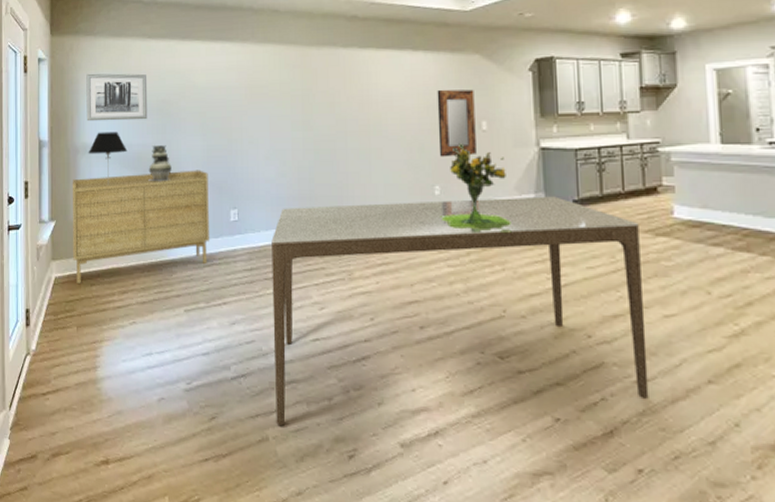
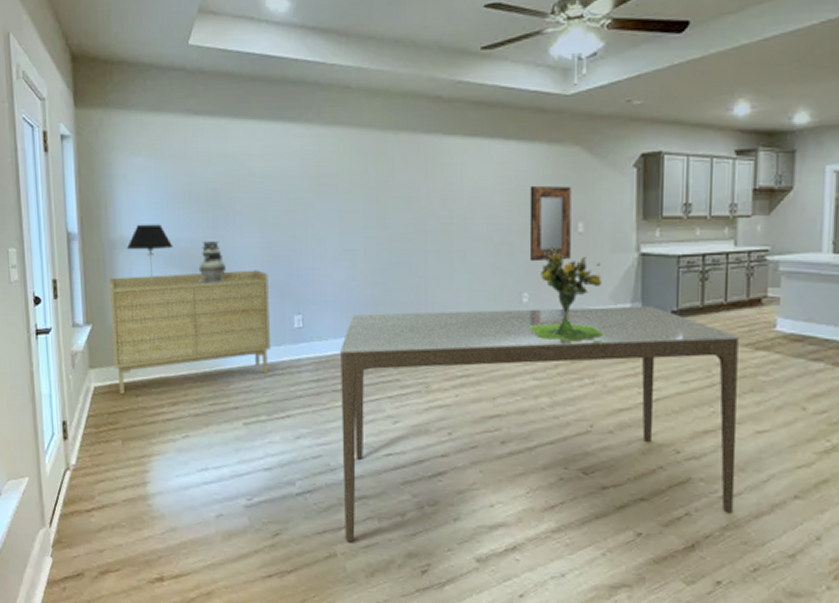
wall art: present [86,73,148,122] -> none [120,155,196,212]

